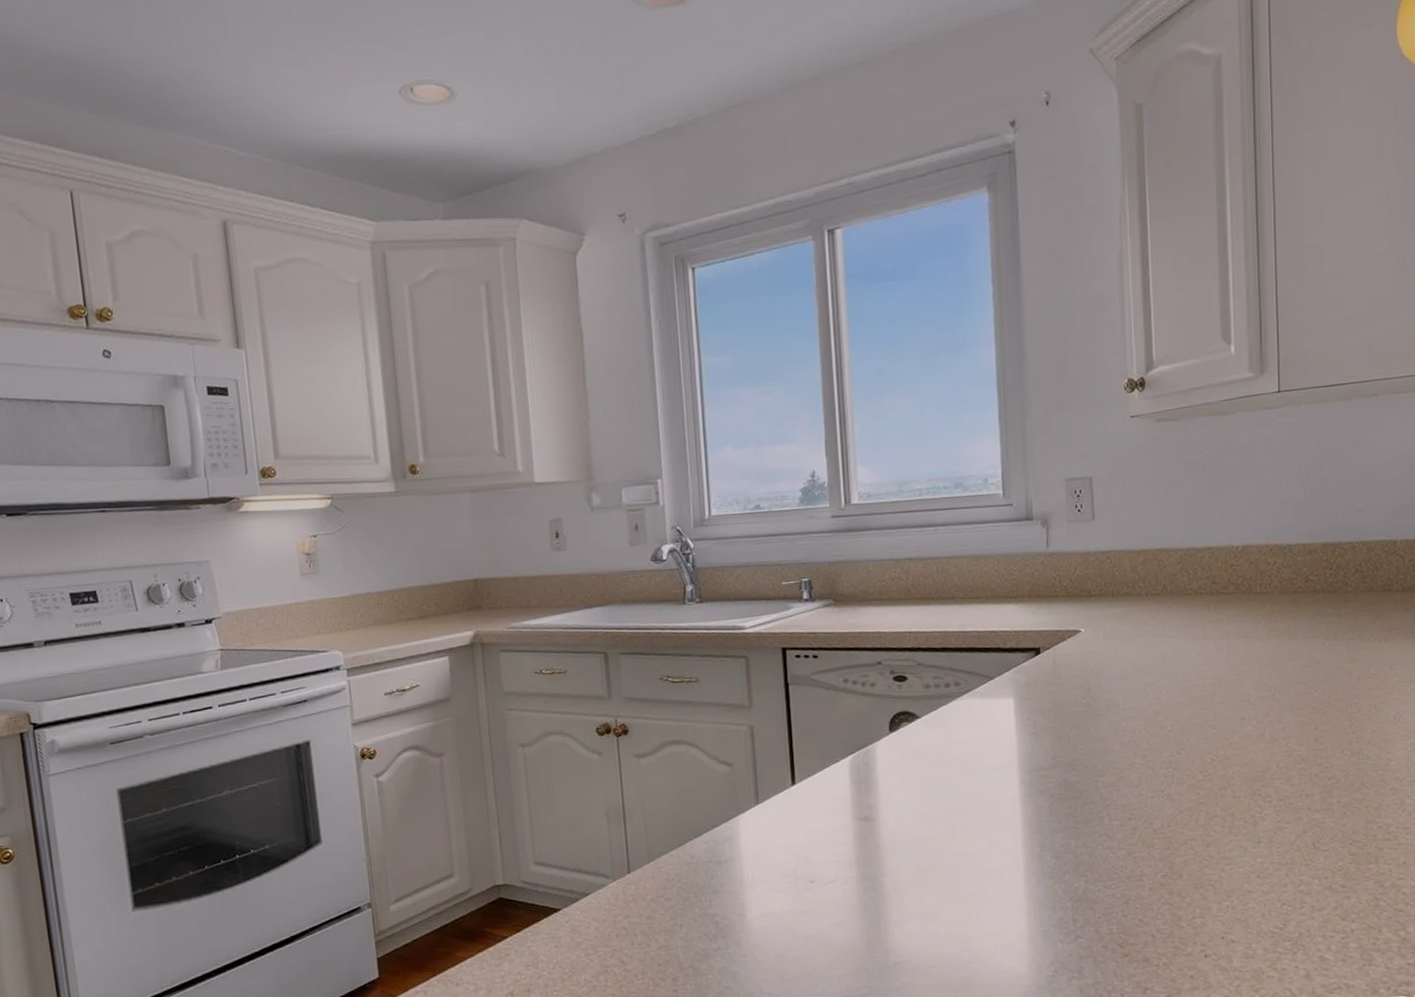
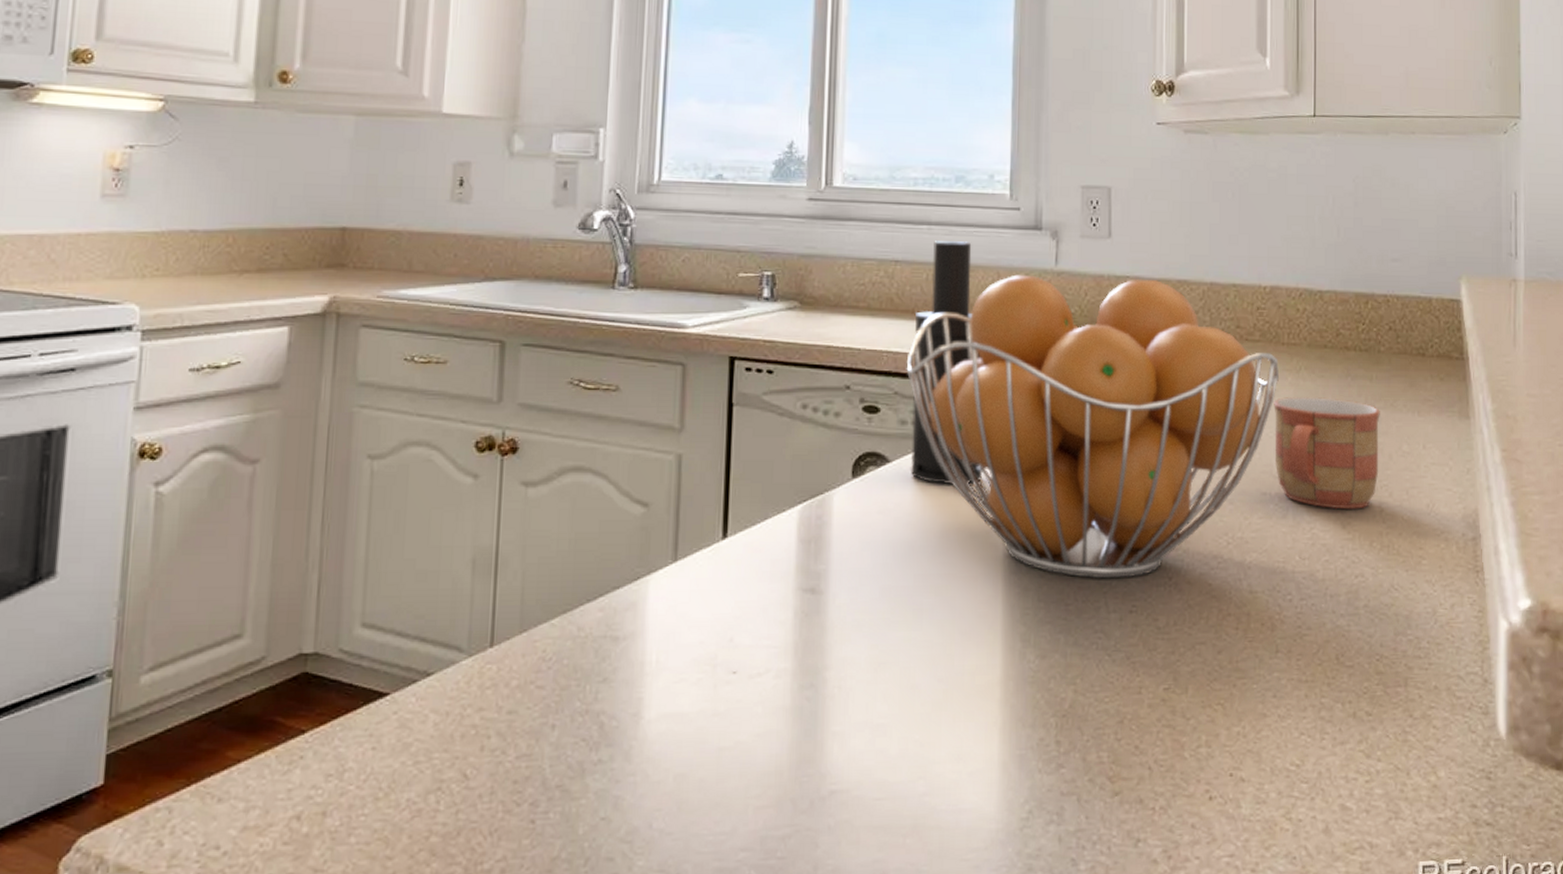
fruit basket: none [926,551,1253,795] -> present [906,274,1279,579]
soap dispenser: none [930,537,996,732] -> present [910,241,982,484]
mug: none [1249,635,1349,726] -> present [1274,397,1380,510]

